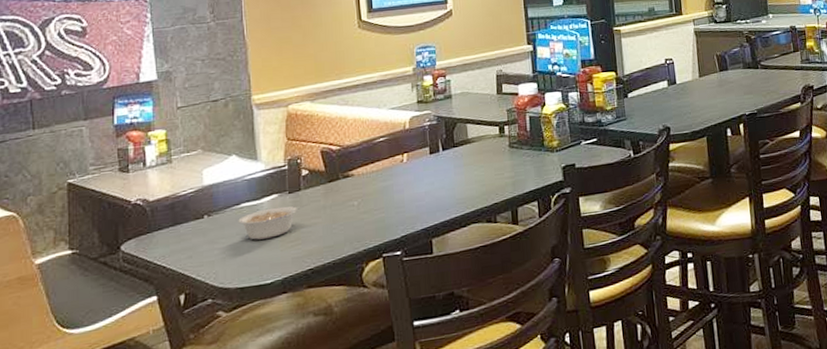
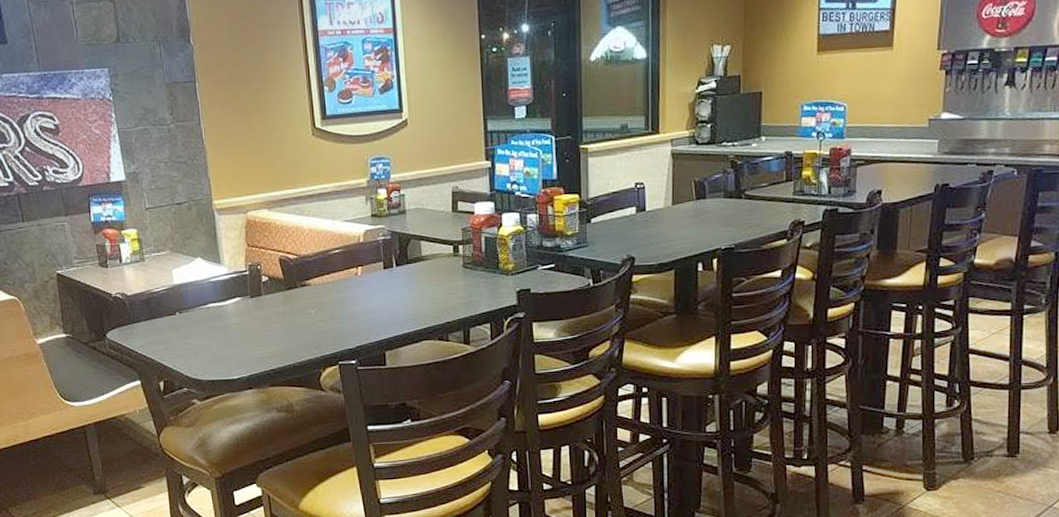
legume: present [238,203,308,240] -> none [206,308,268,339]

